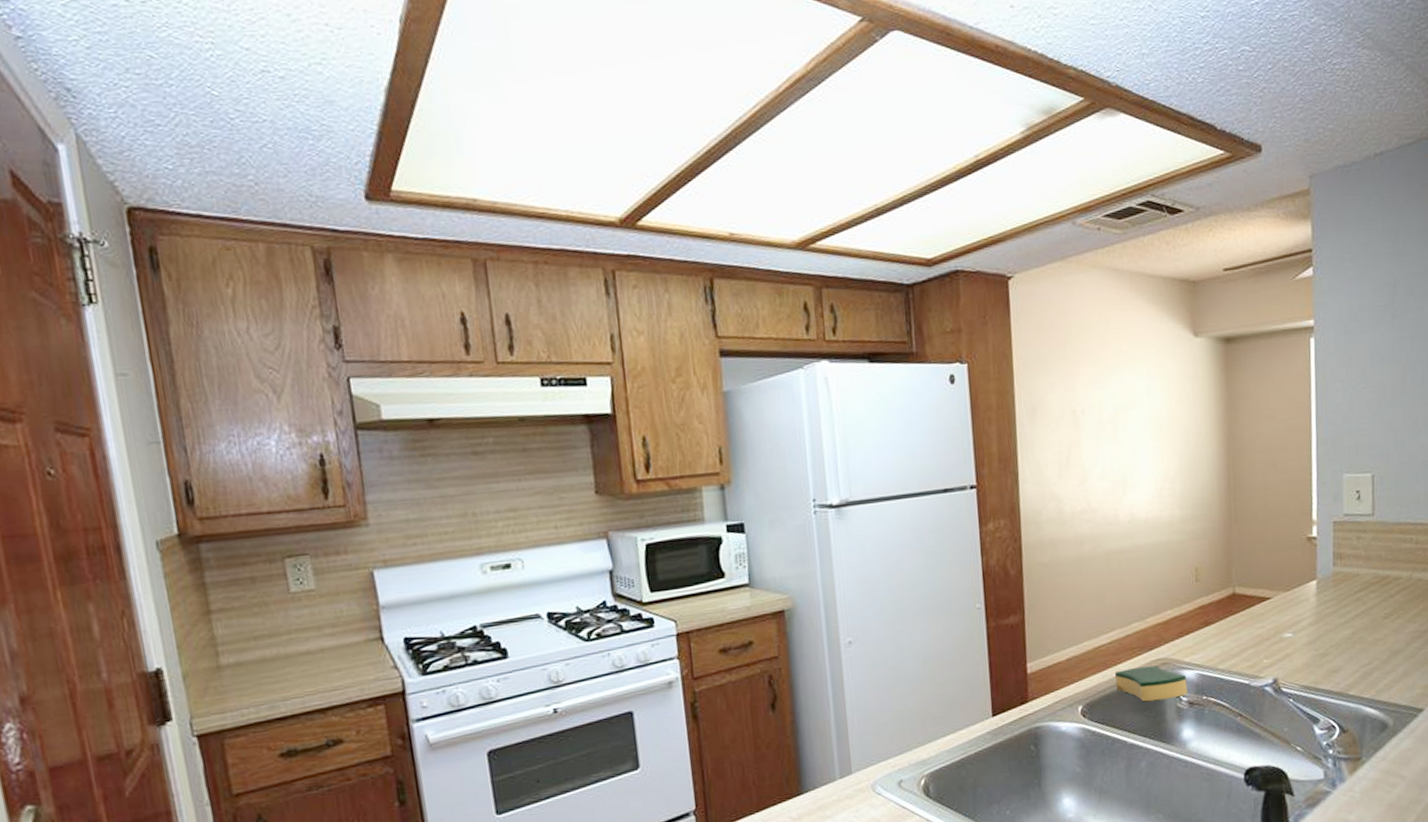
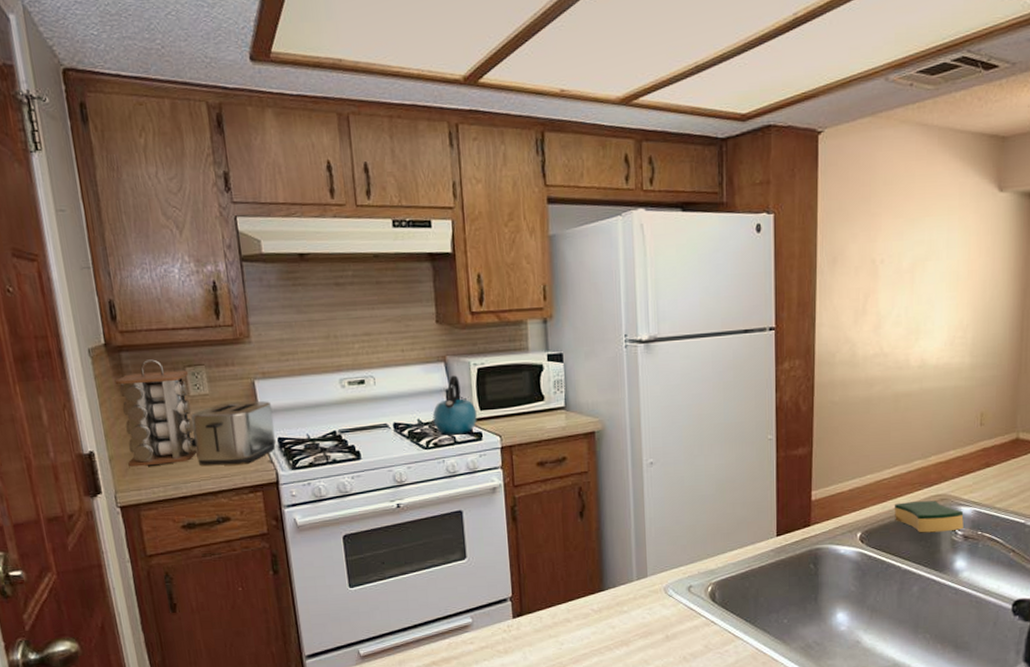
spice rack: none [191,550,300,685] -> present [115,359,198,467]
toaster: none [290,594,402,678] -> present [189,400,276,466]
kettle: none [594,553,648,624] -> present [432,375,477,435]

